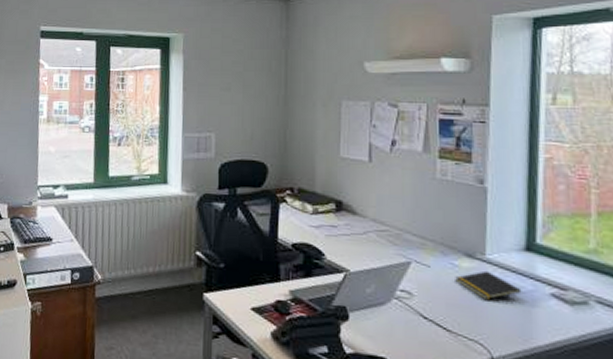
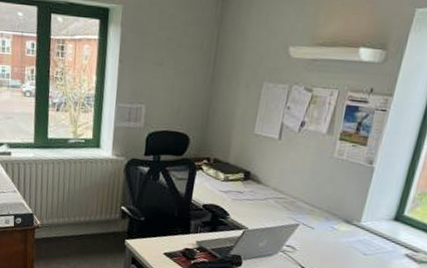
notepad: present [455,270,522,300] -> none [332,234,383,256]

